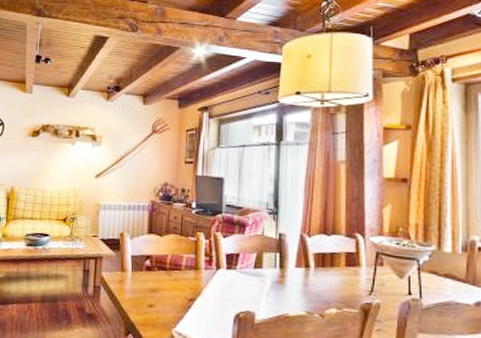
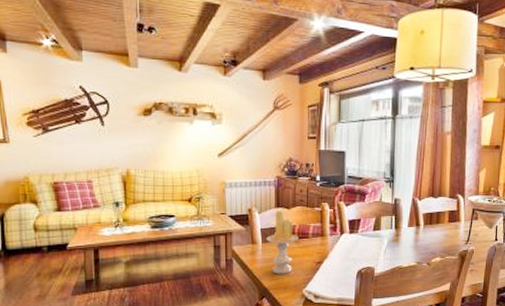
candle: none [135,236,170,309] -> present [265,210,299,274]

